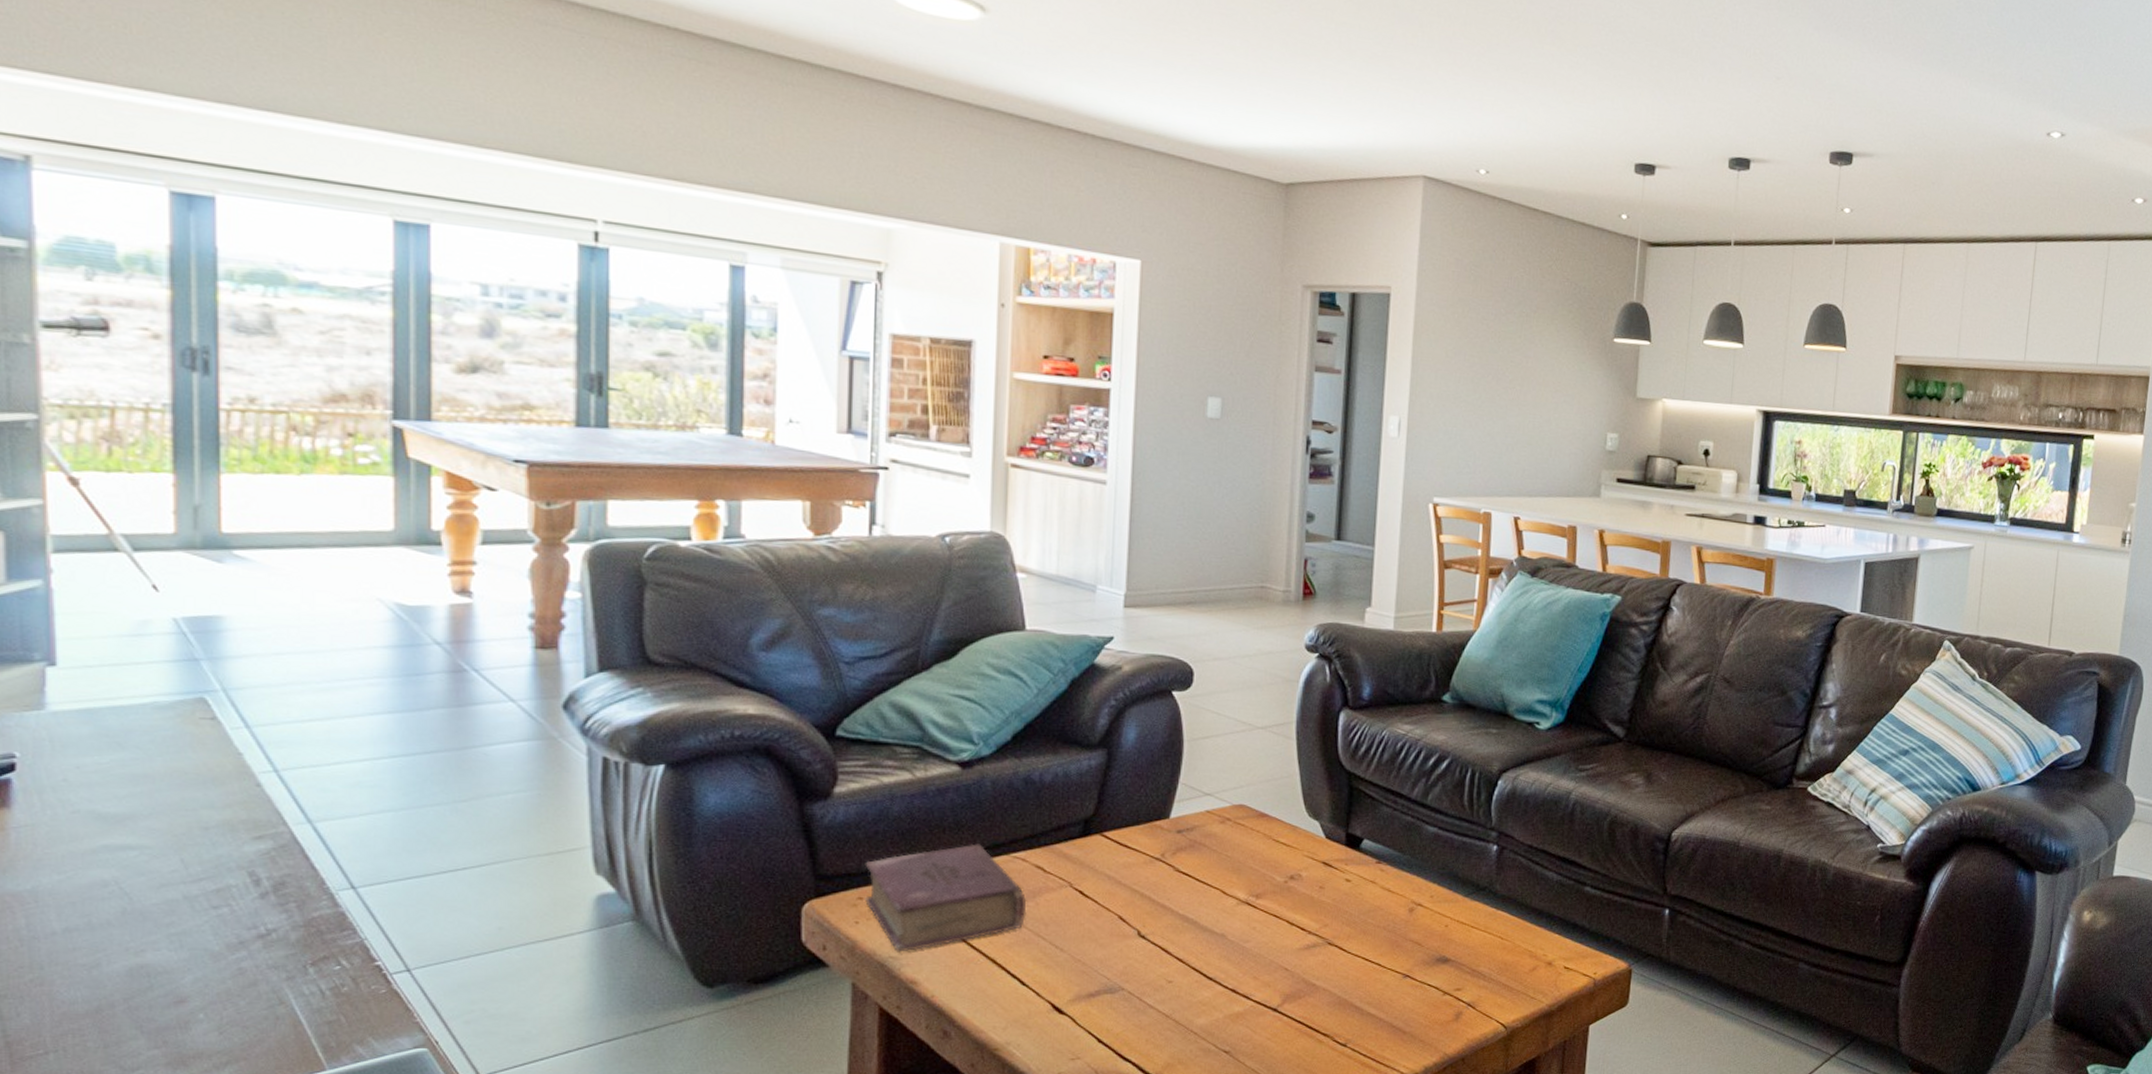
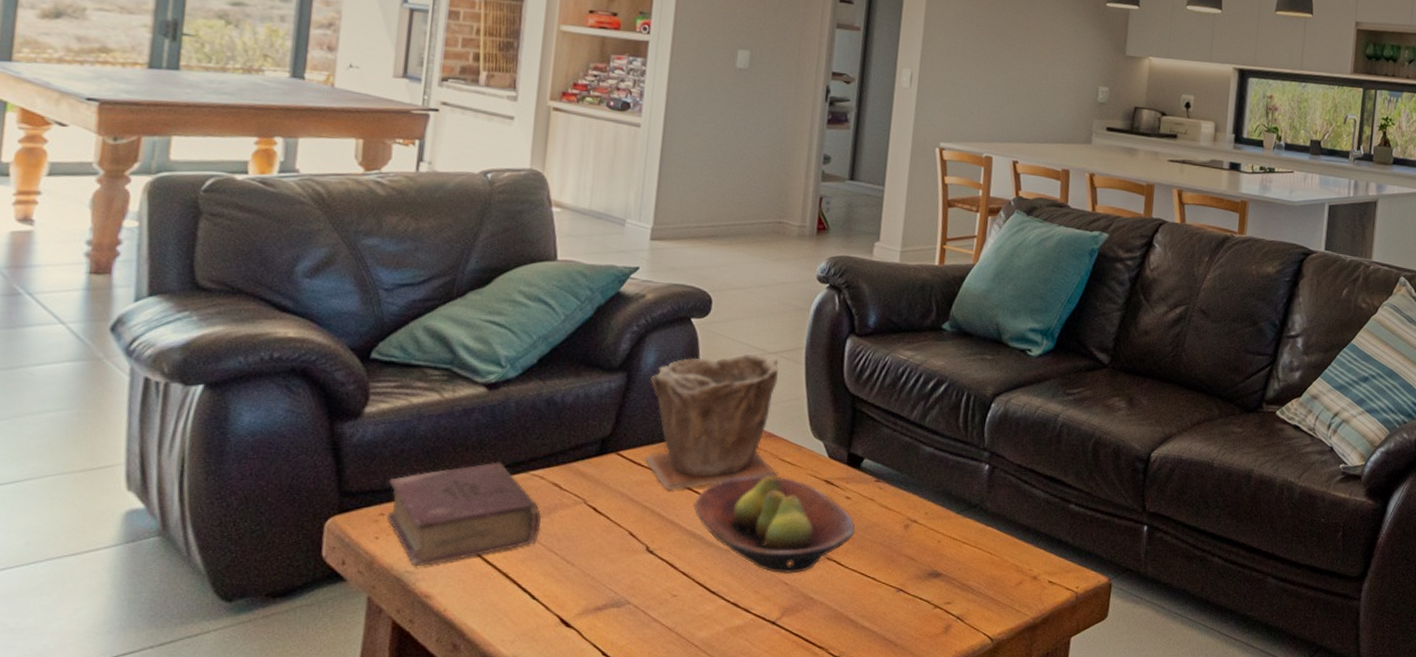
plant pot: none [1131,728,1273,872] -> present [645,353,779,490]
fruit bowl: none [1185,856,1357,959] -> present [693,475,855,574]

